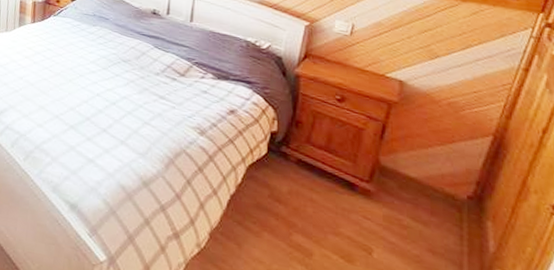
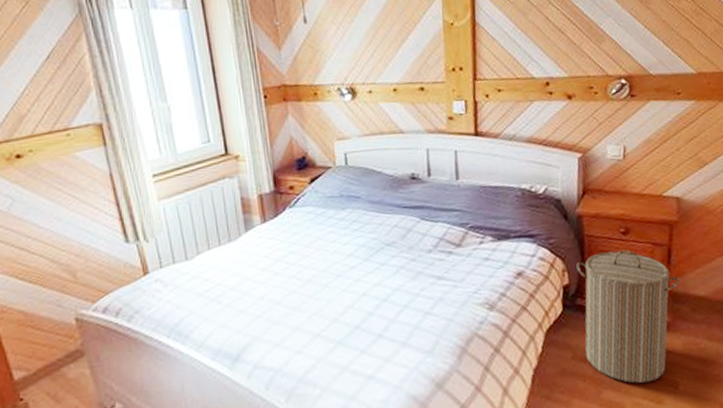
laundry hamper: none [282,111,390,240] -> present [576,249,680,384]

